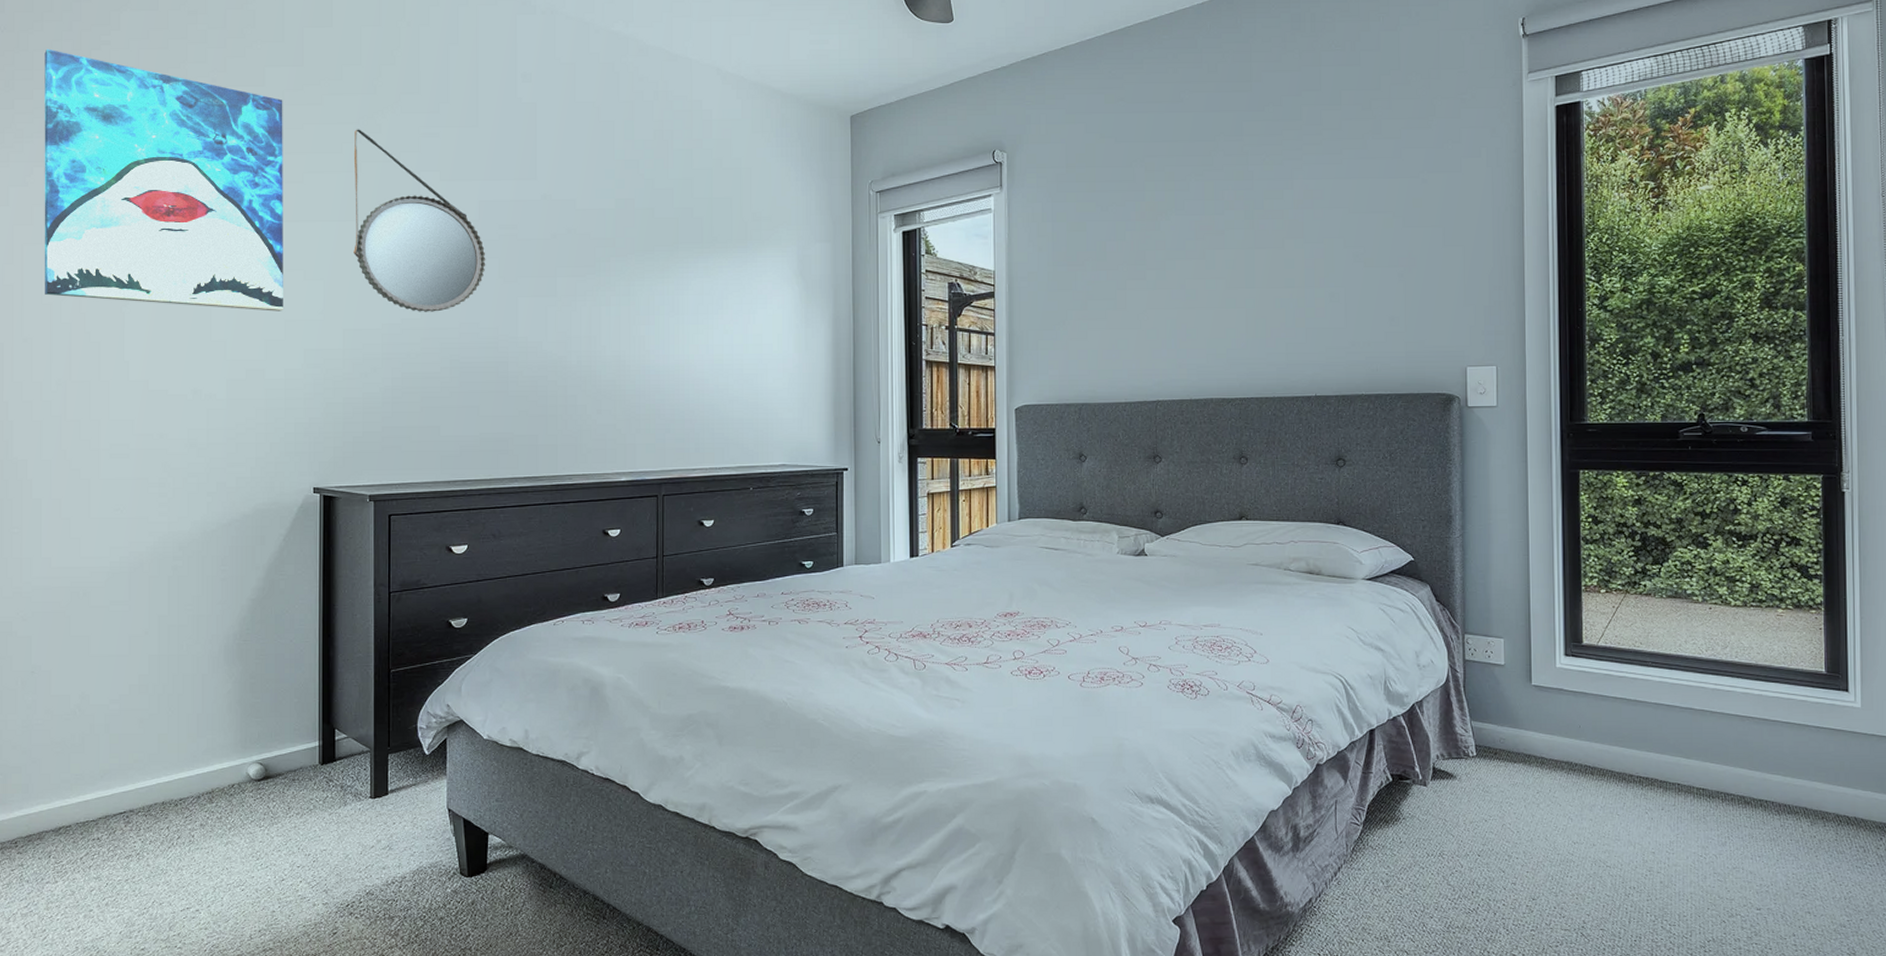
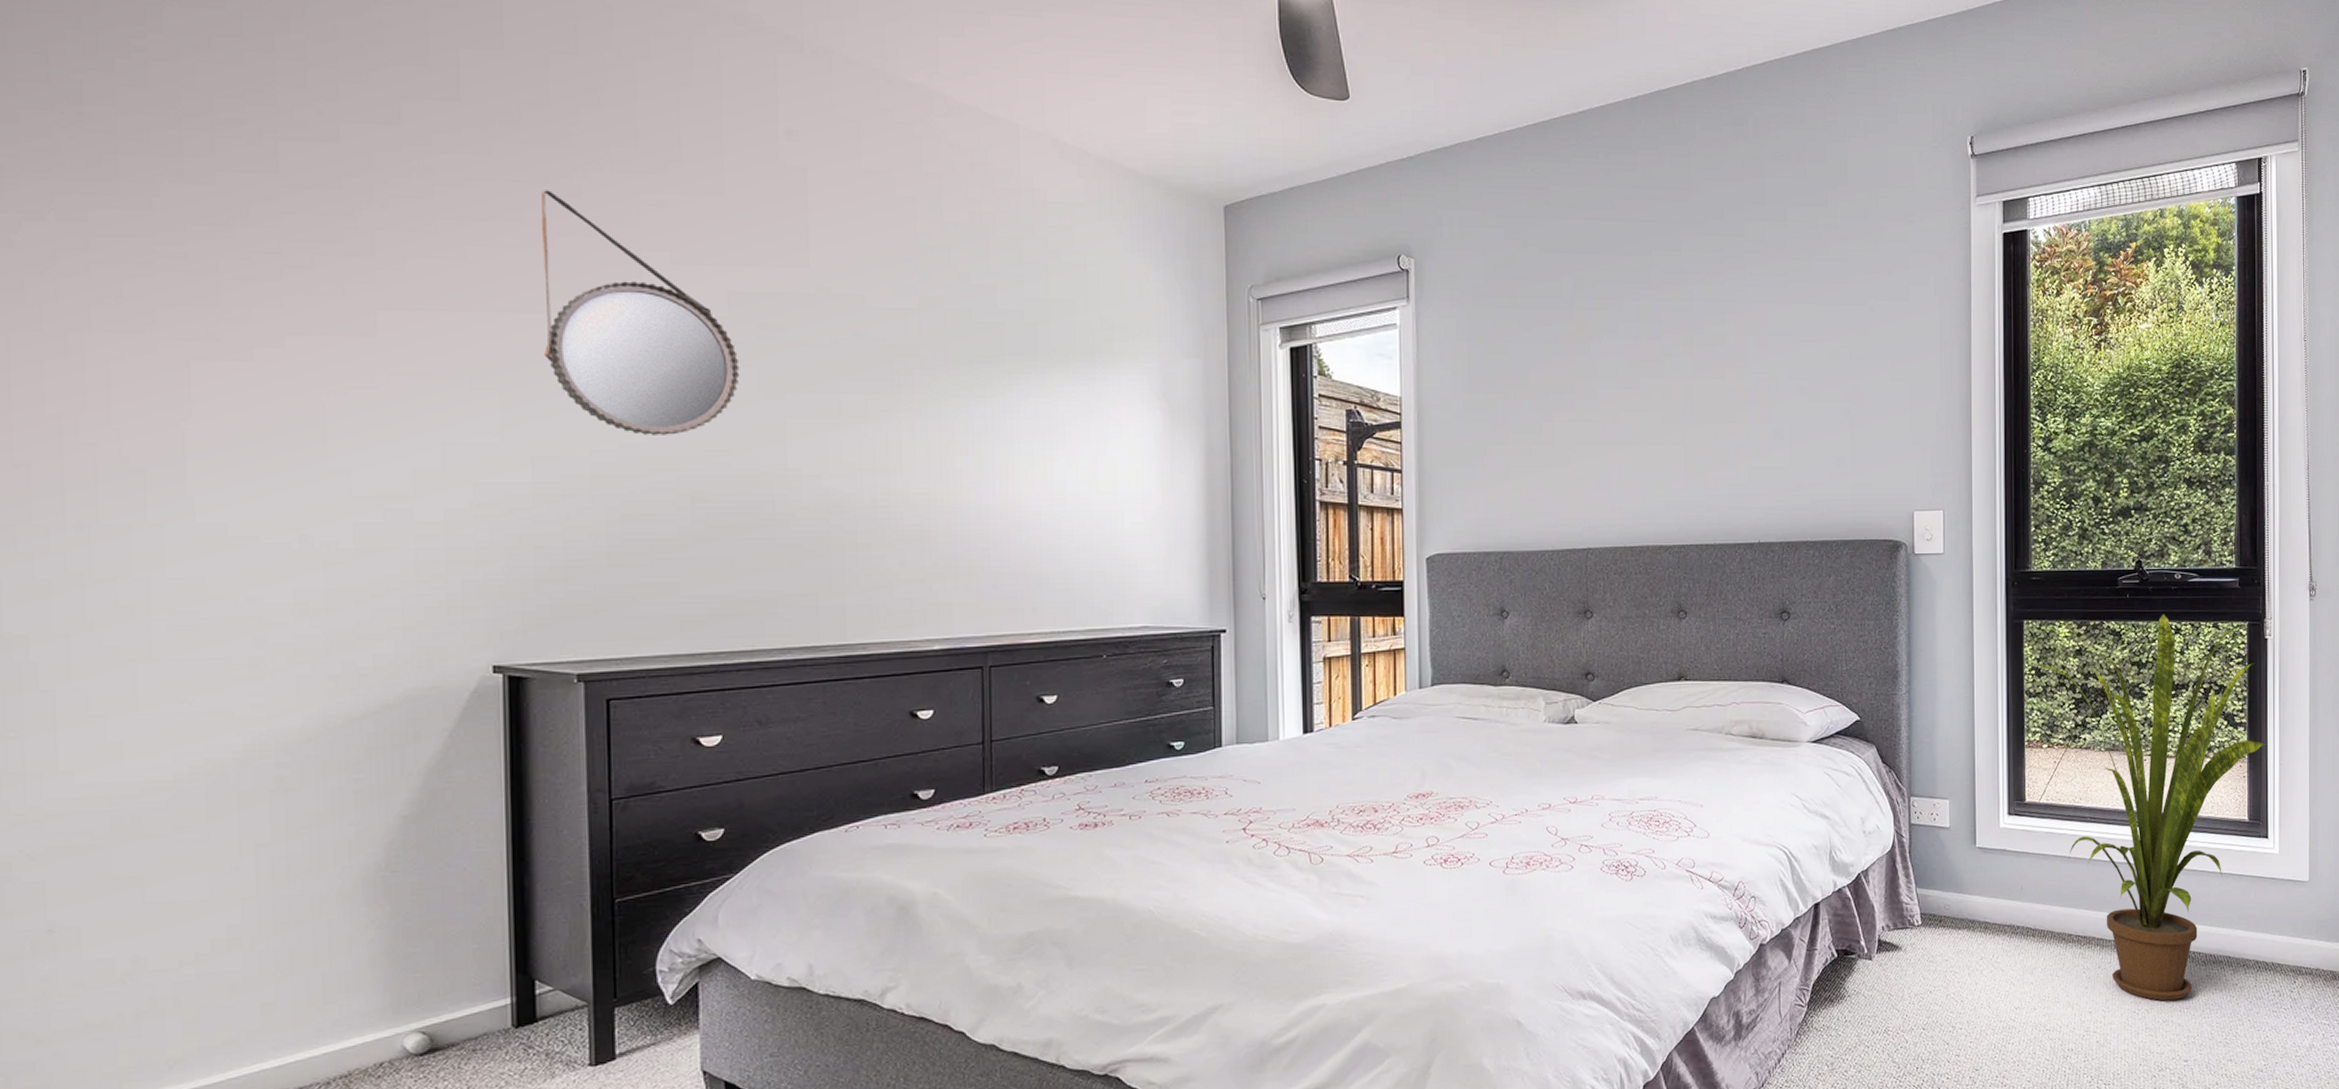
wall art: present [44,48,283,311] -> none [34,51,439,431]
house plant: none [1591,466,1843,848] -> present [2035,614,2265,1001]

